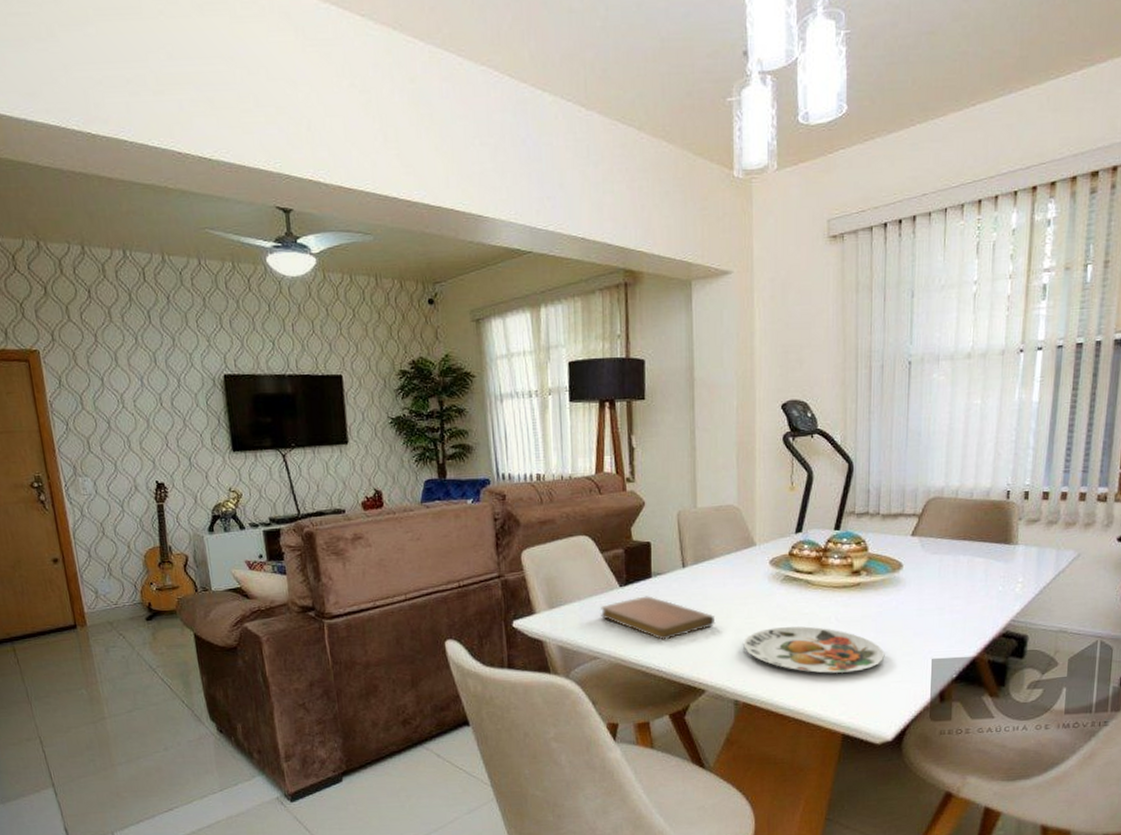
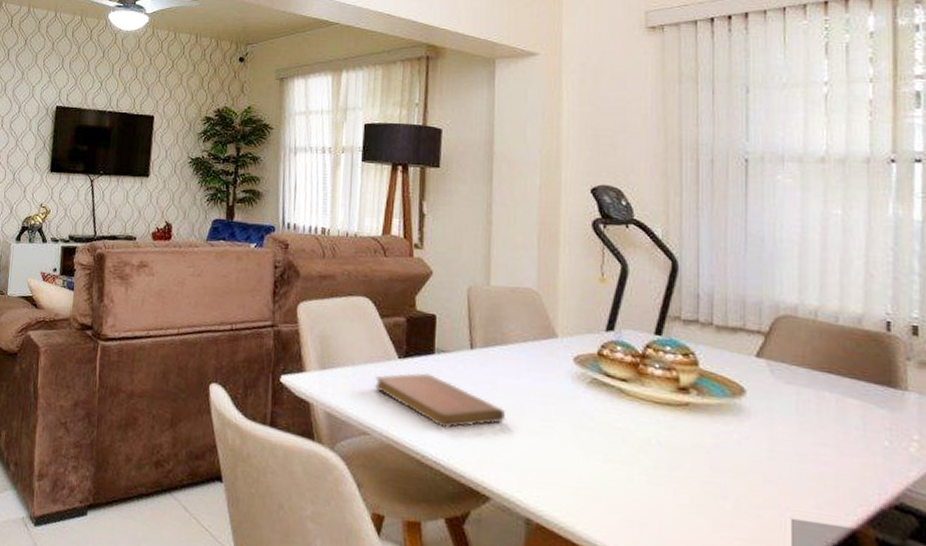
plate: present [743,626,885,673] -> none [539,437,725,515]

